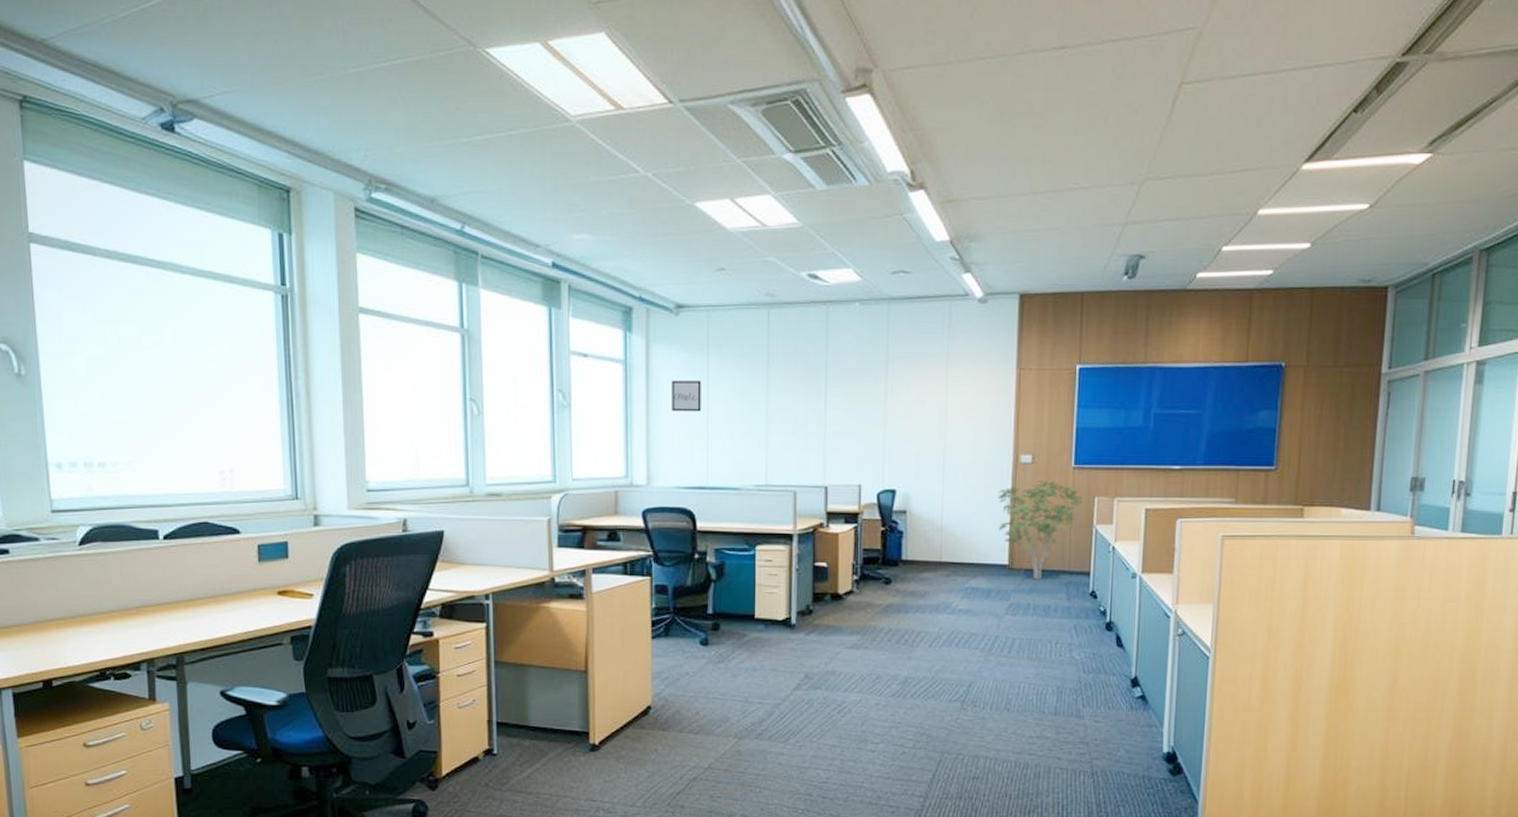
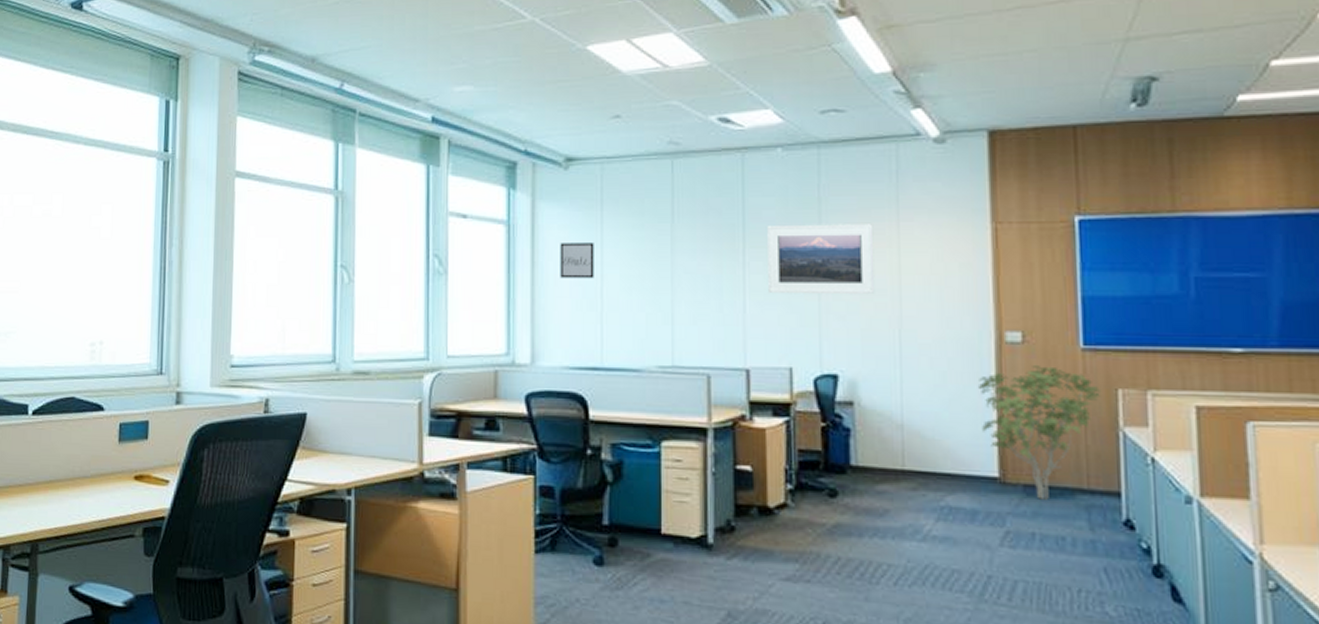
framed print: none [845,368,929,426] -> present [767,224,875,295]

